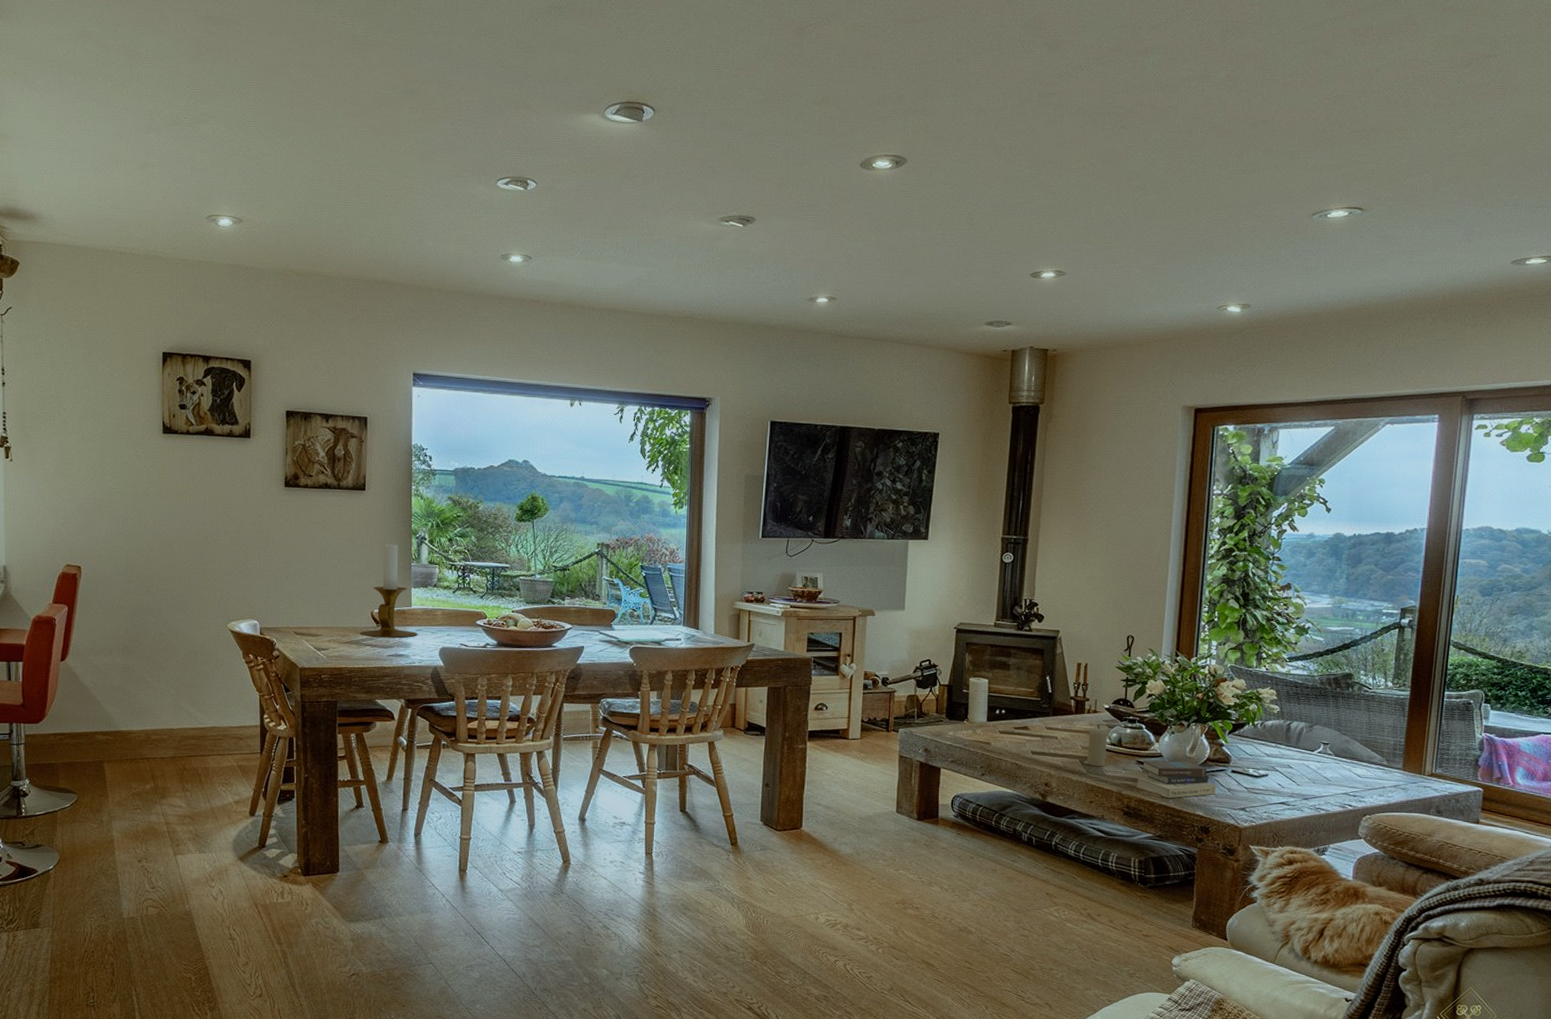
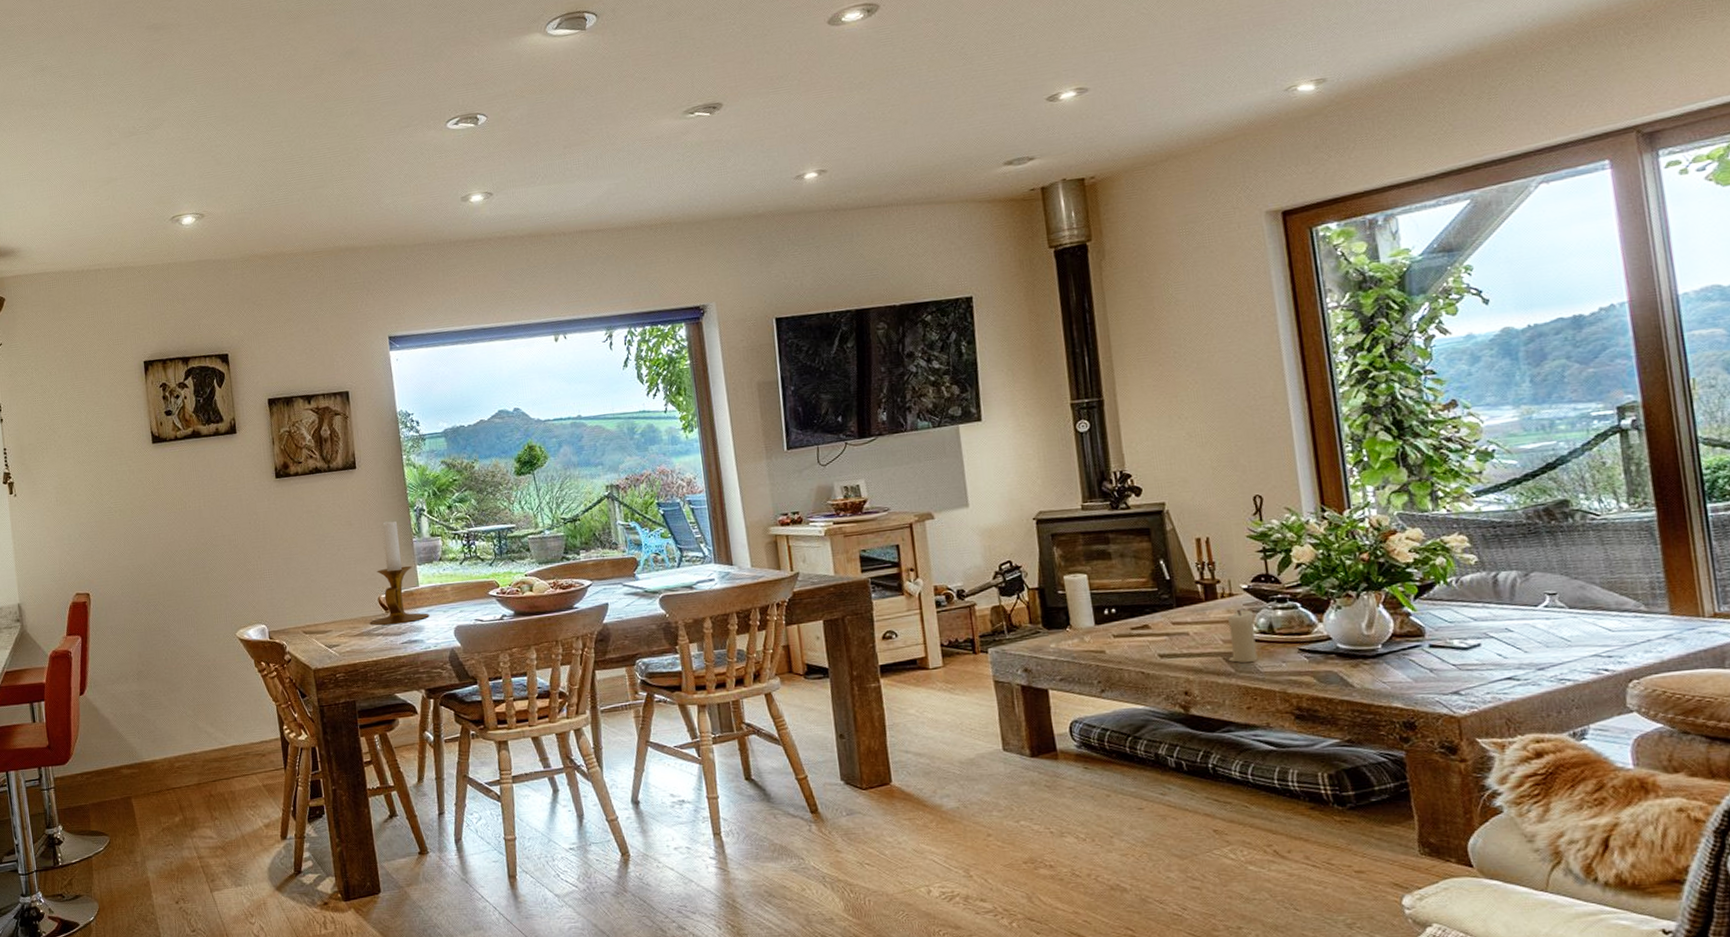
books: present [1135,760,1217,799] -> none [1302,640,1414,692]

